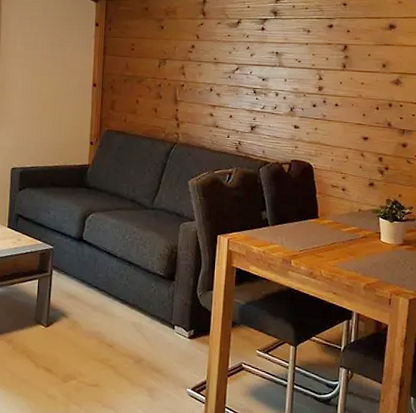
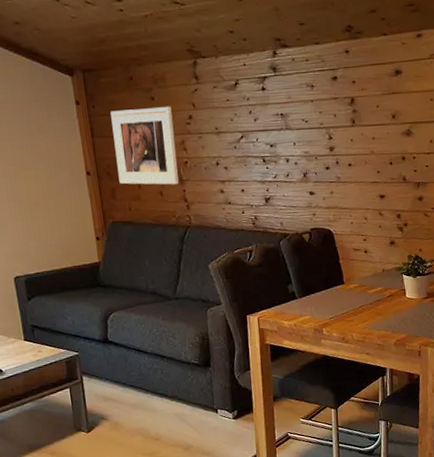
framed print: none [120,34,177,104] -> present [110,106,179,185]

